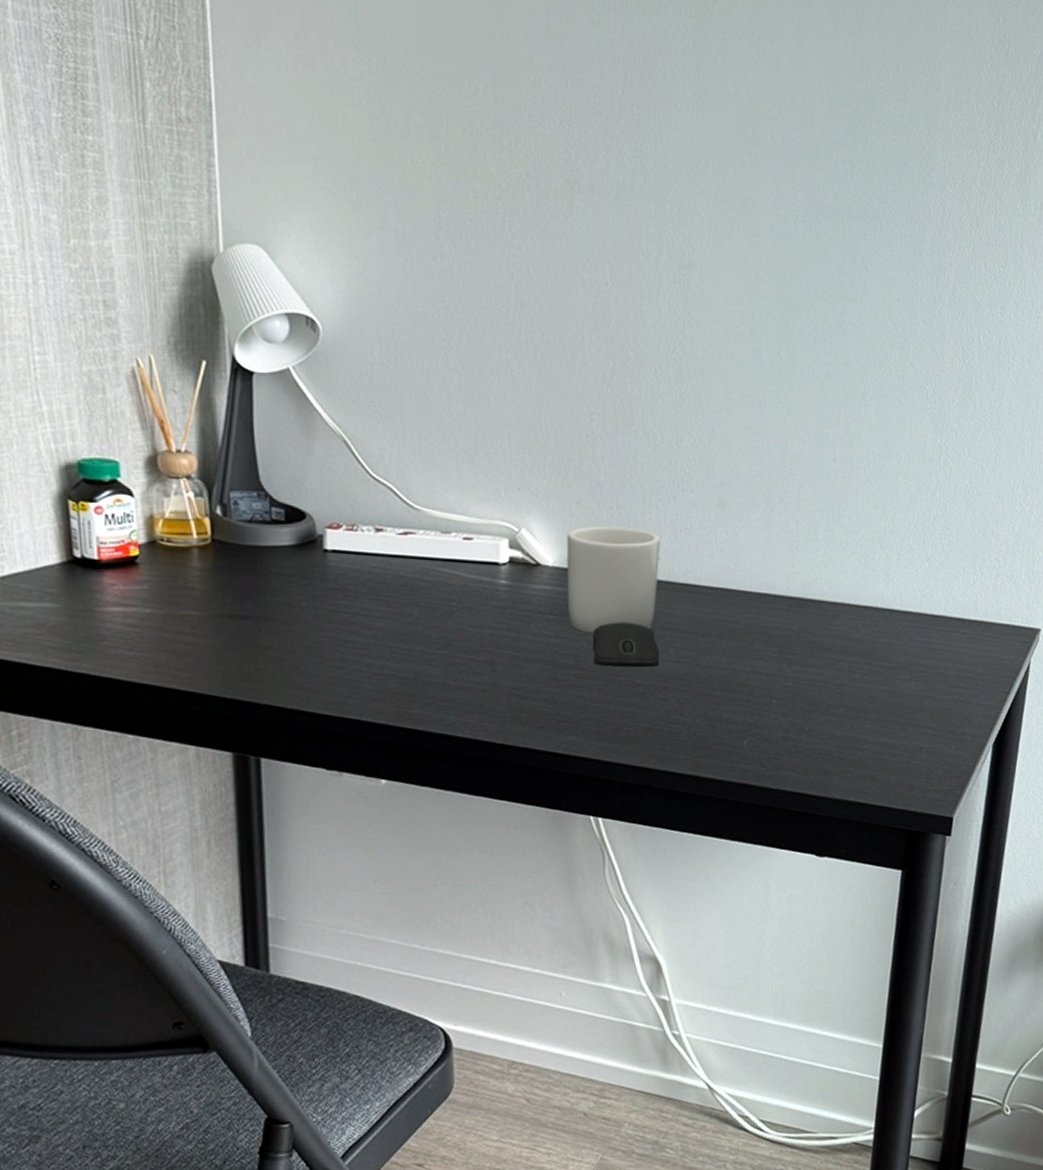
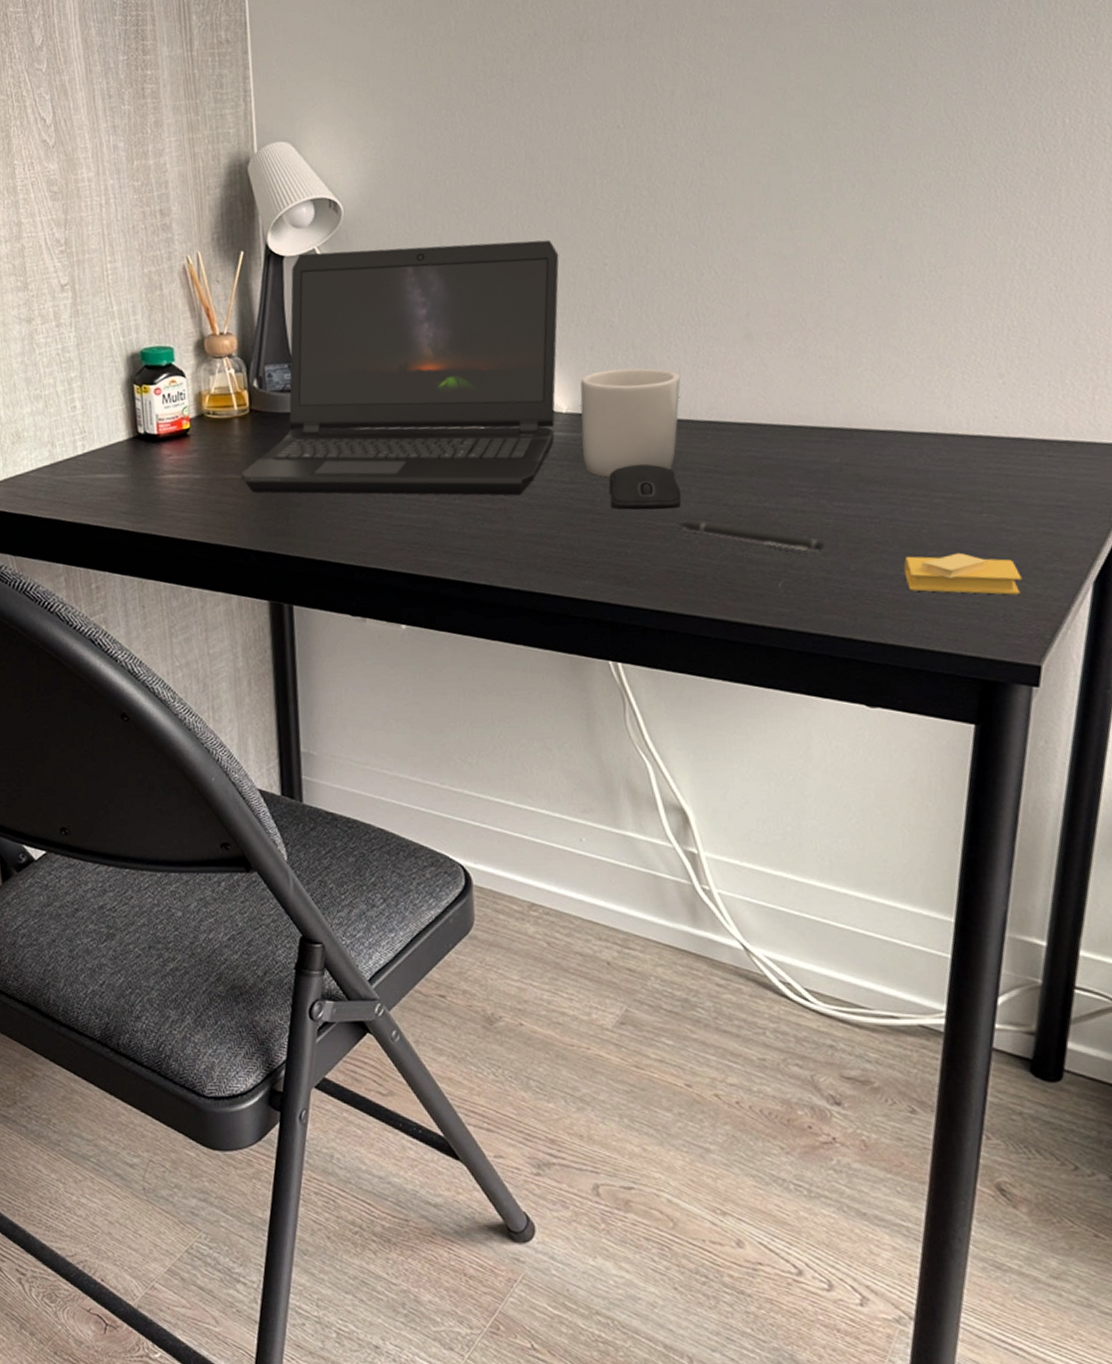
laptop computer: none [200,372,548,648] -> present [240,239,560,496]
pen: none [656,679,784,712] -> present [678,520,824,552]
sticky notes: none [848,716,940,755] -> present [903,552,1022,595]

